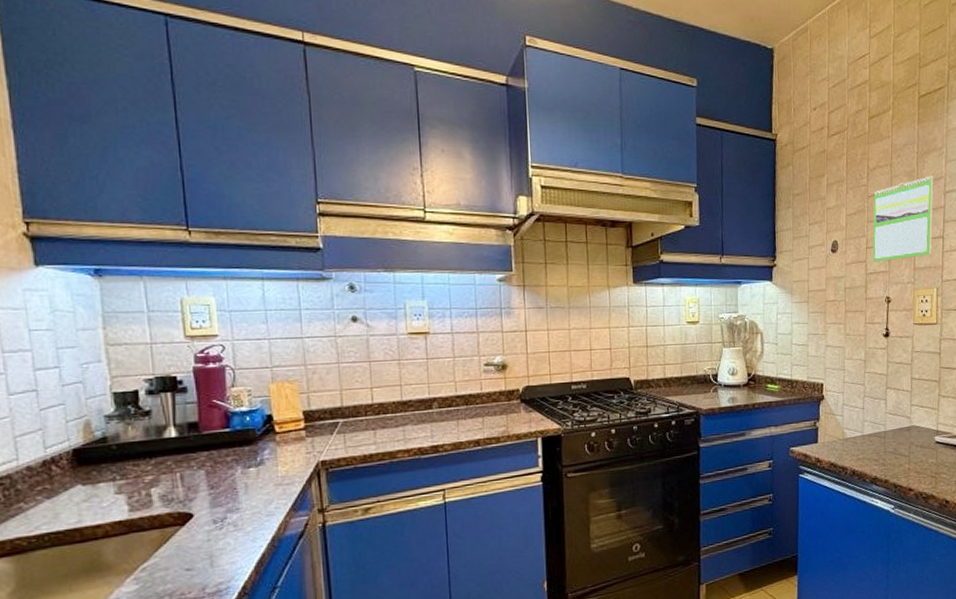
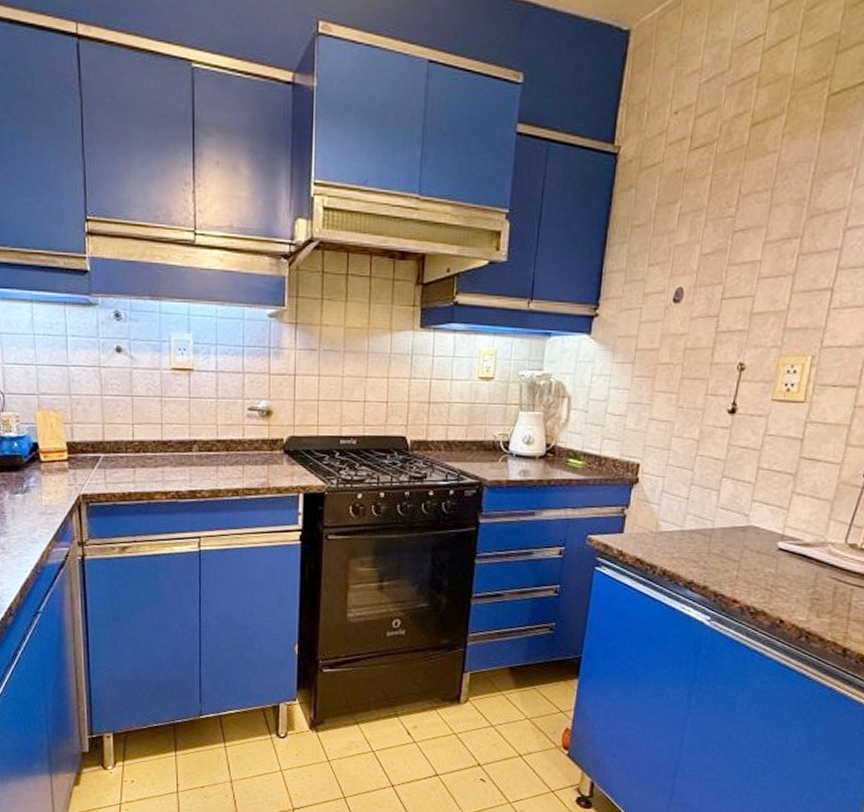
calendar: present [872,175,934,262] -> none [727,205,832,318]

